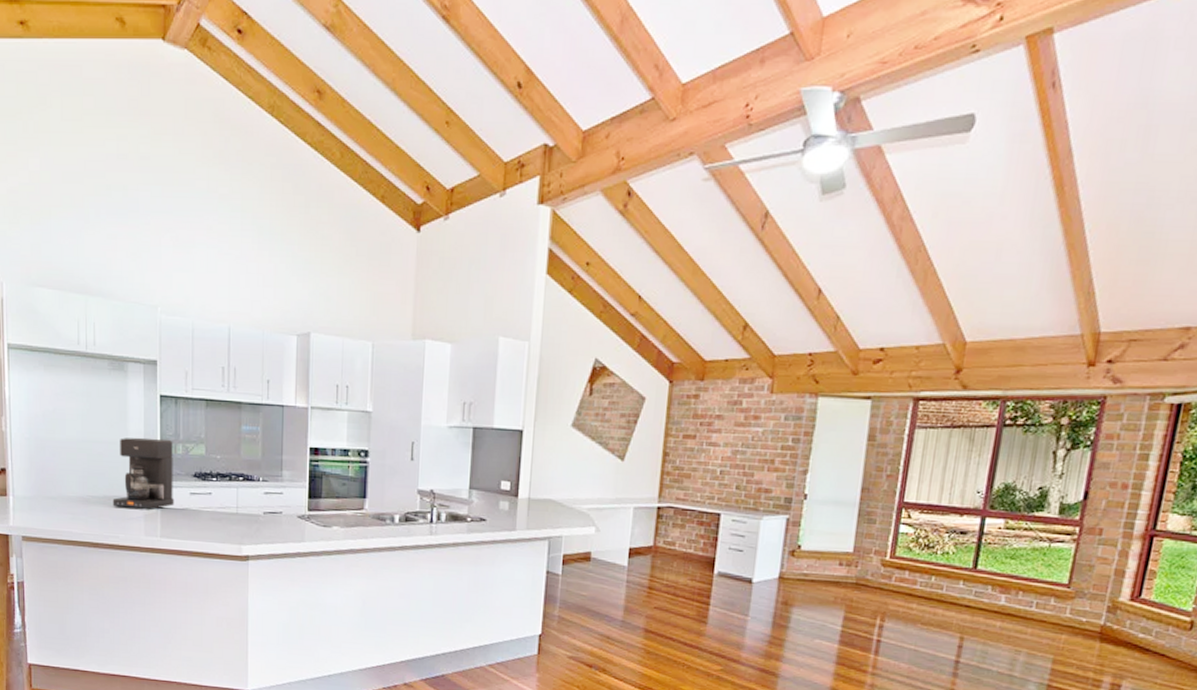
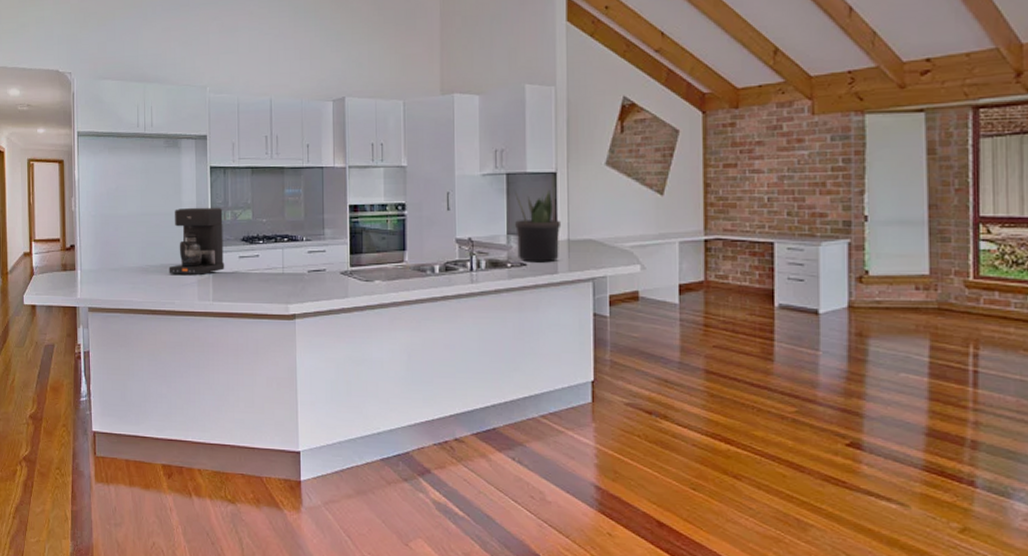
planter: none [478,444,524,519] -> present [513,189,562,263]

